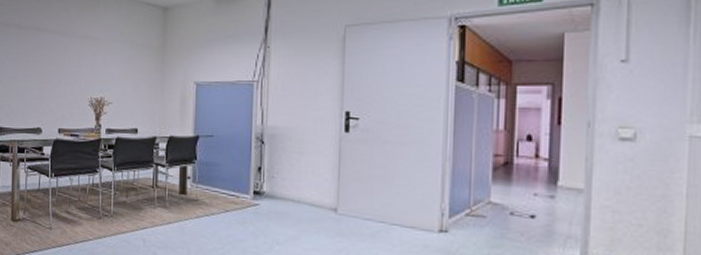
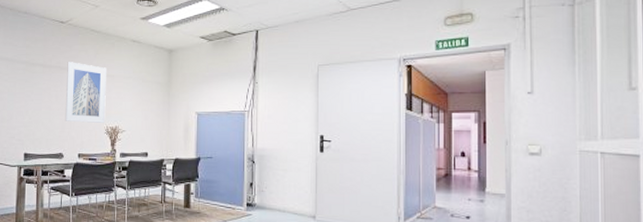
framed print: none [43,22,91,95] -> present [65,62,106,124]

